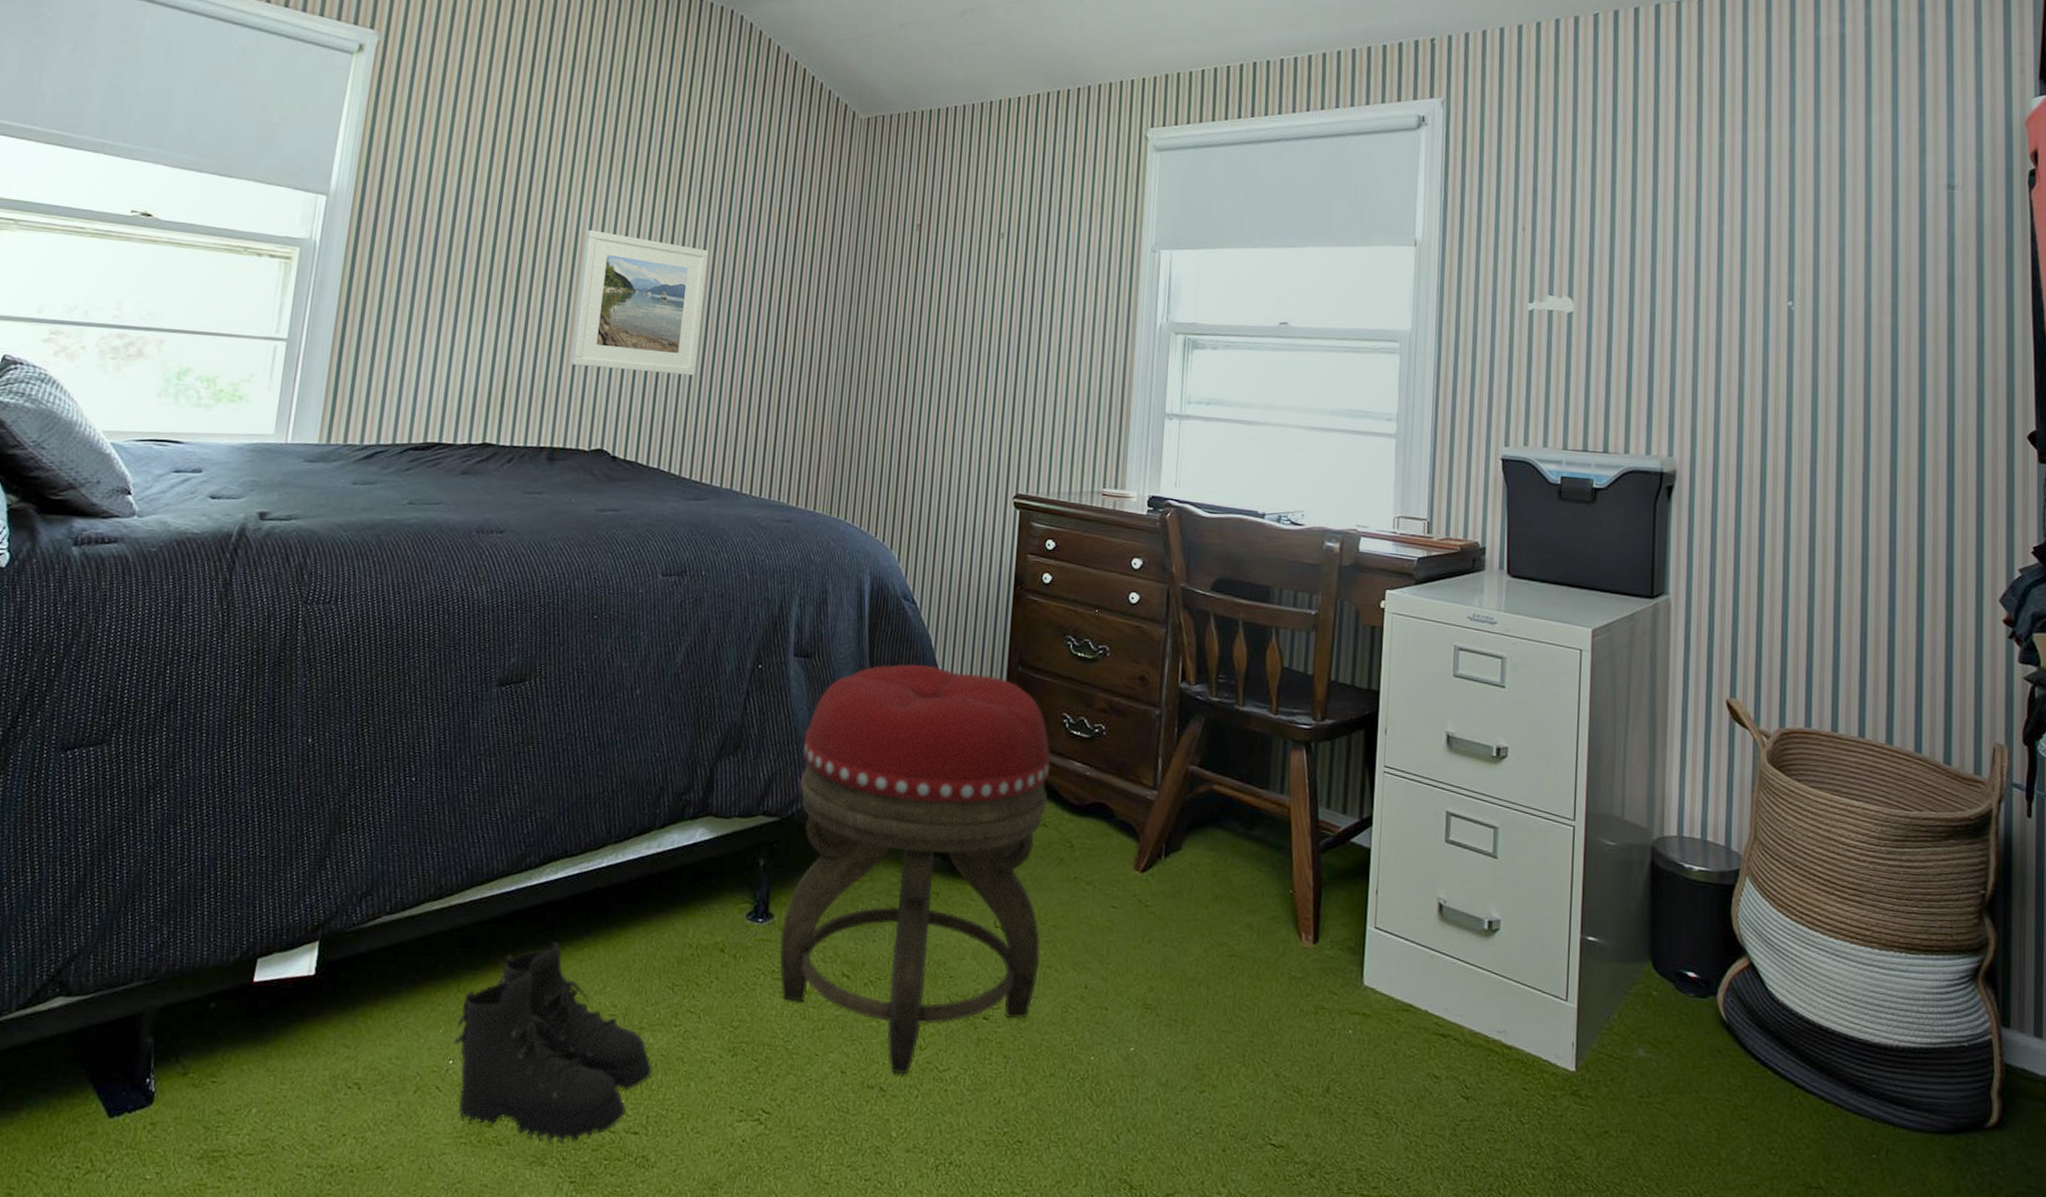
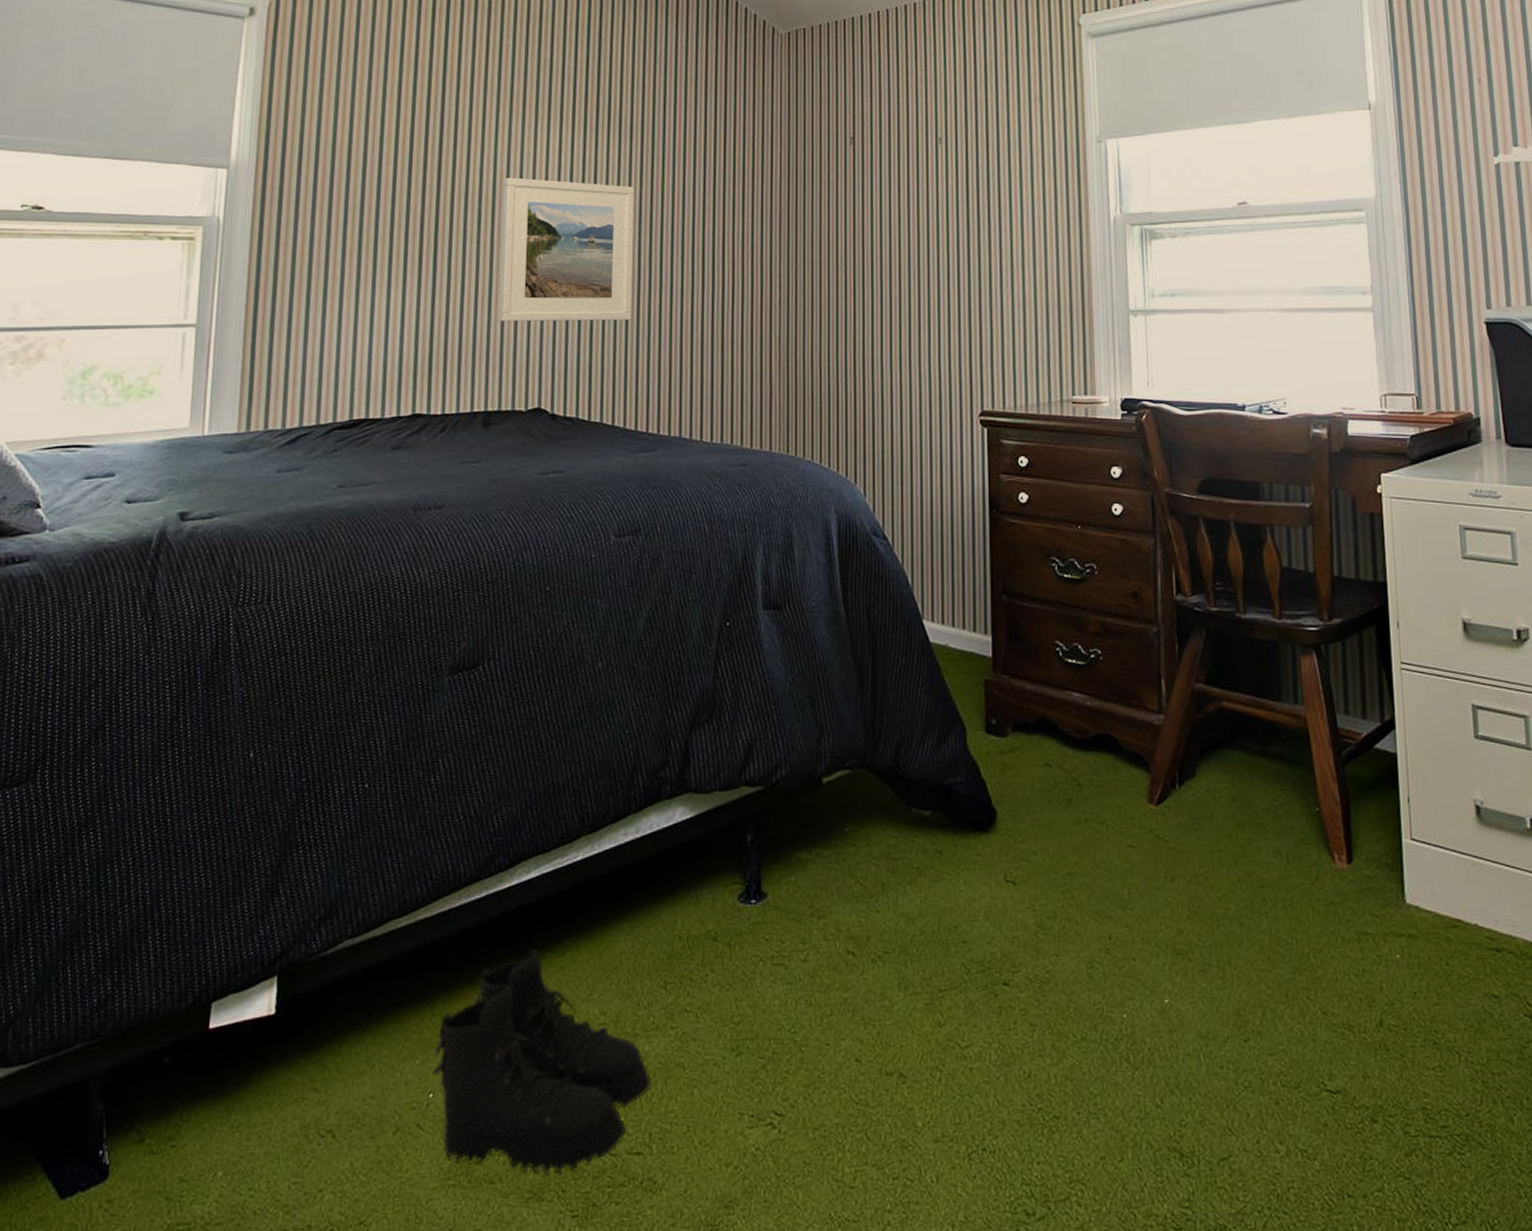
footstool: present [780,664,1051,1074] -> none [776,604,1058,1055]

